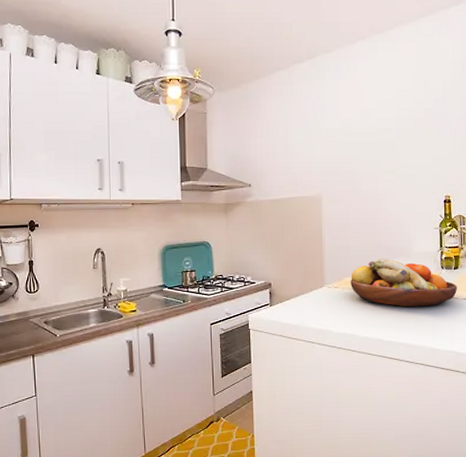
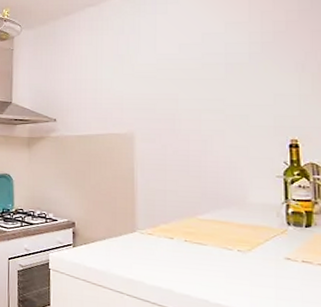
fruit bowl: present [350,258,457,306] -> none [168,206,310,269]

